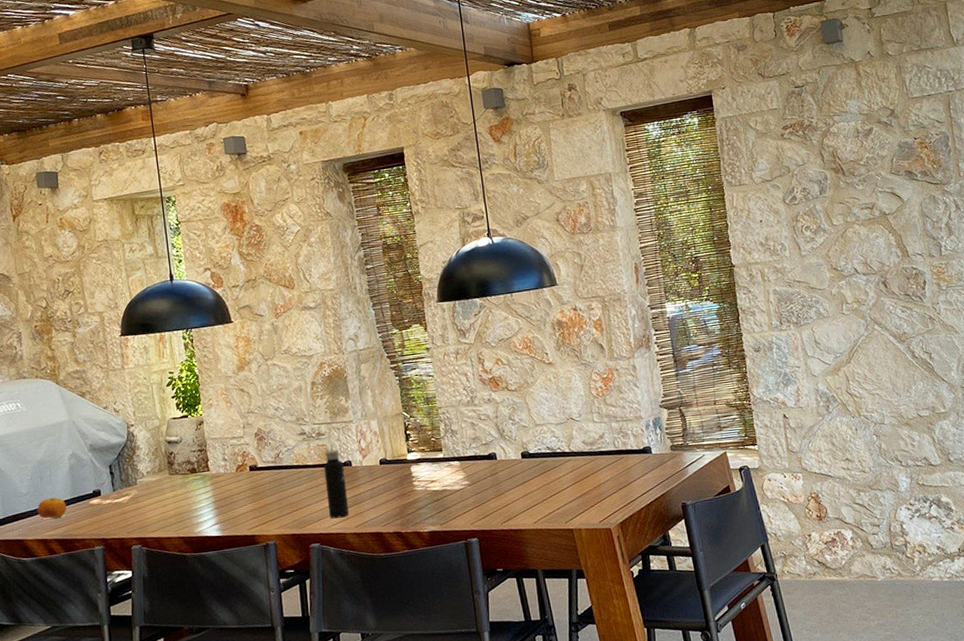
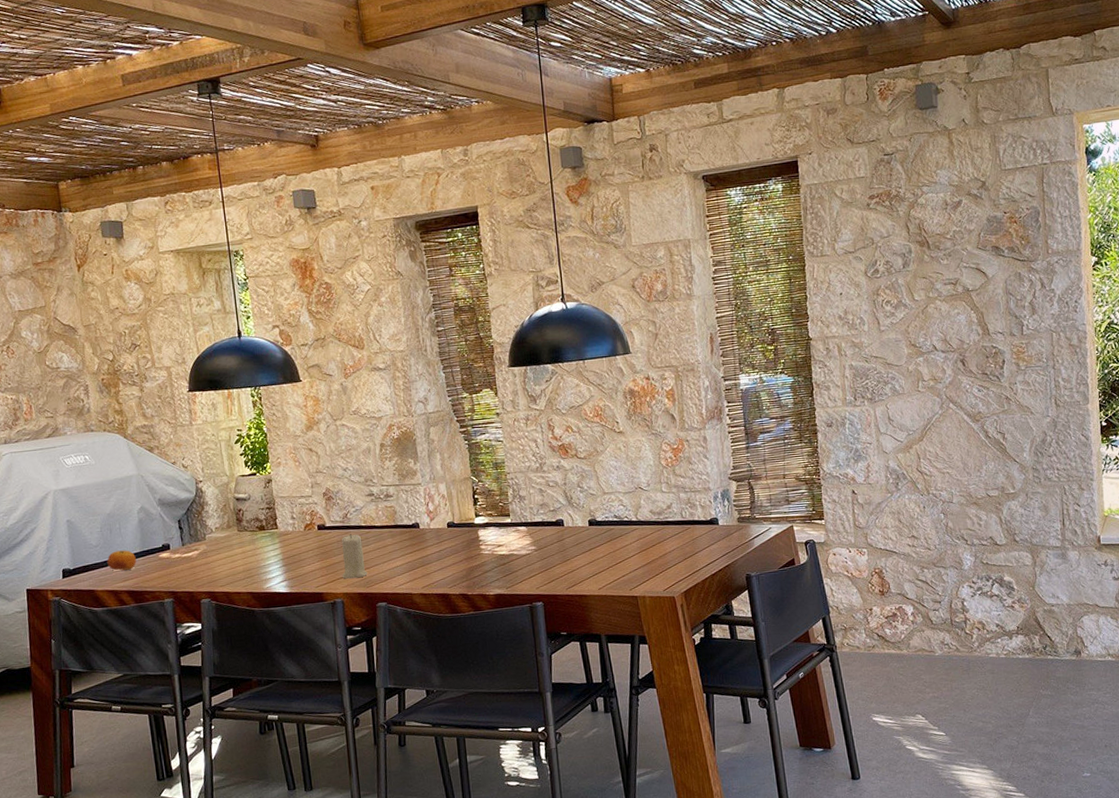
candle: none [273,473,300,520] -> present [341,533,368,579]
water bottle: present [323,445,349,519] -> none [391,506,416,579]

